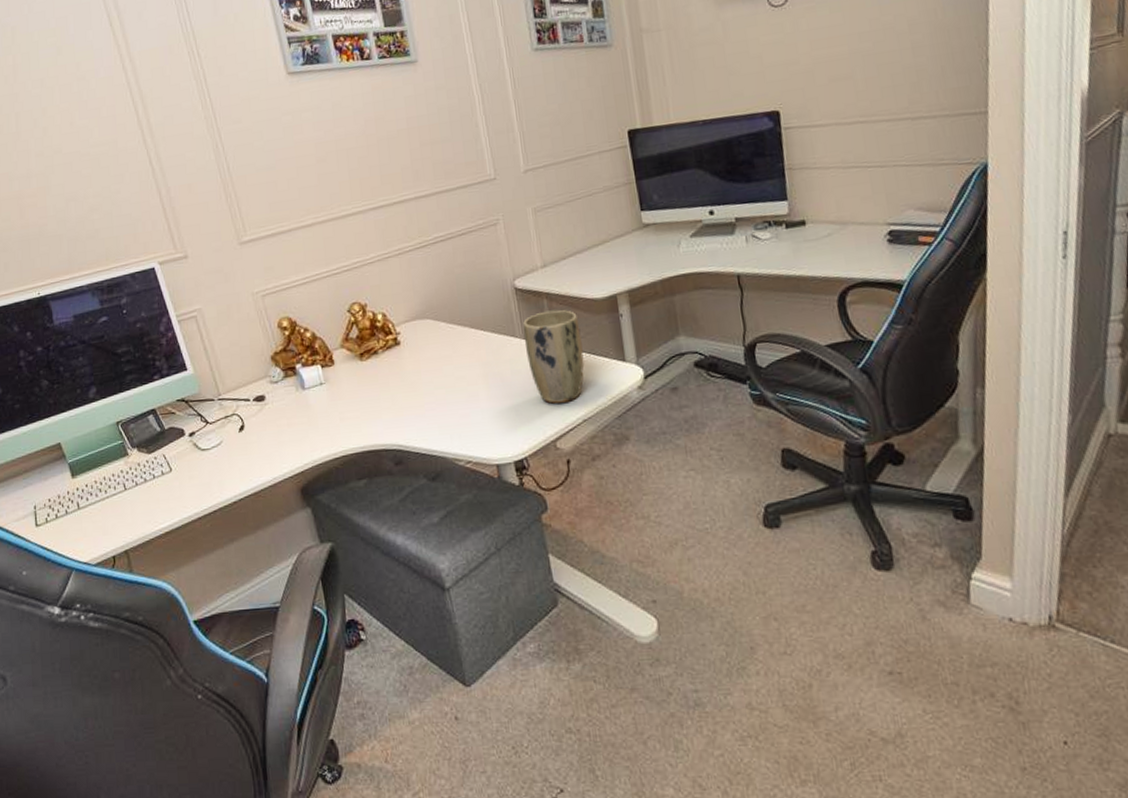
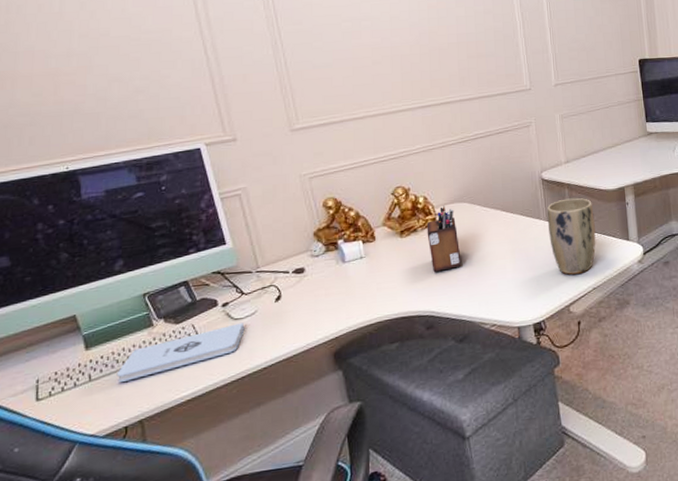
notepad: none [101,454,213,511] -> present [116,323,245,382]
desk organizer: none [387,323,429,400] -> present [426,205,462,272]

